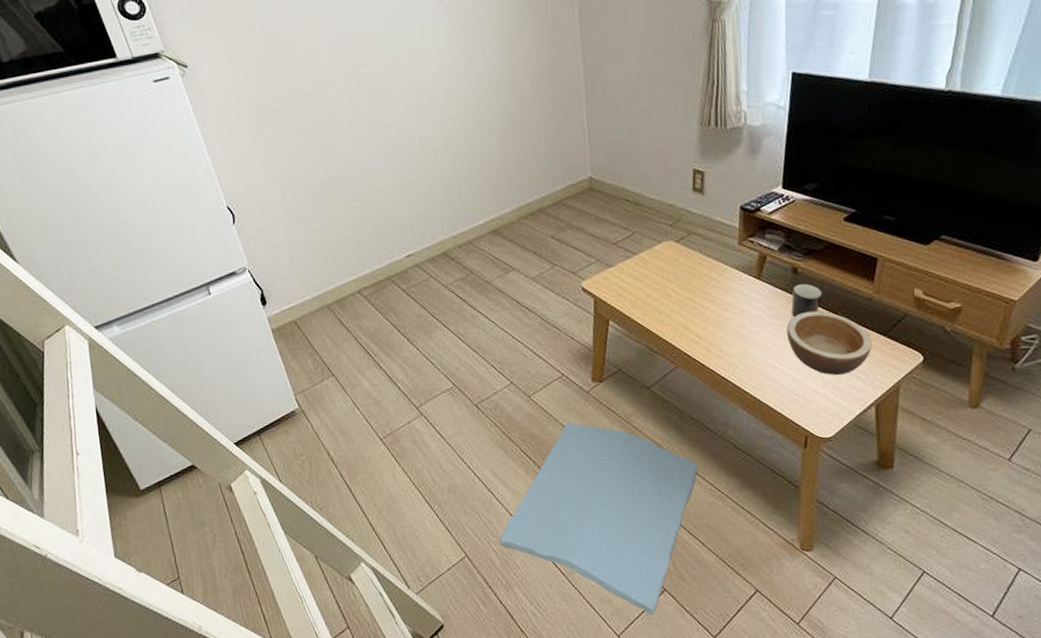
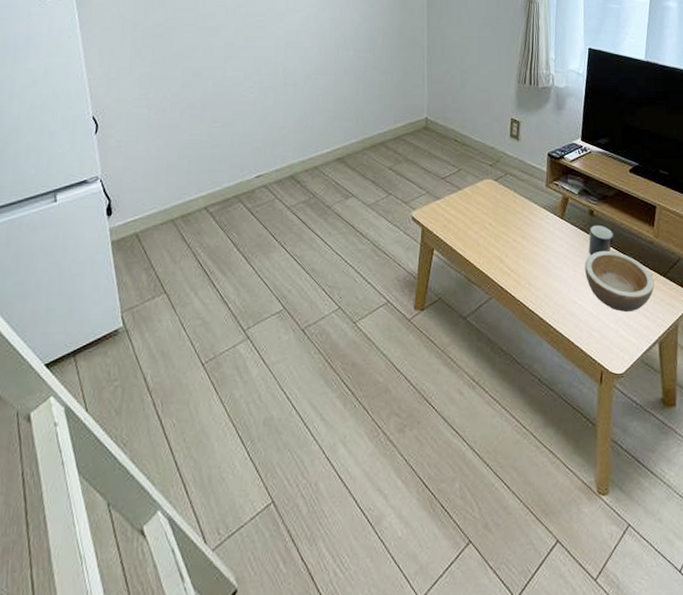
seat cushion: present [499,423,698,614] -> none [308,352,507,572]

